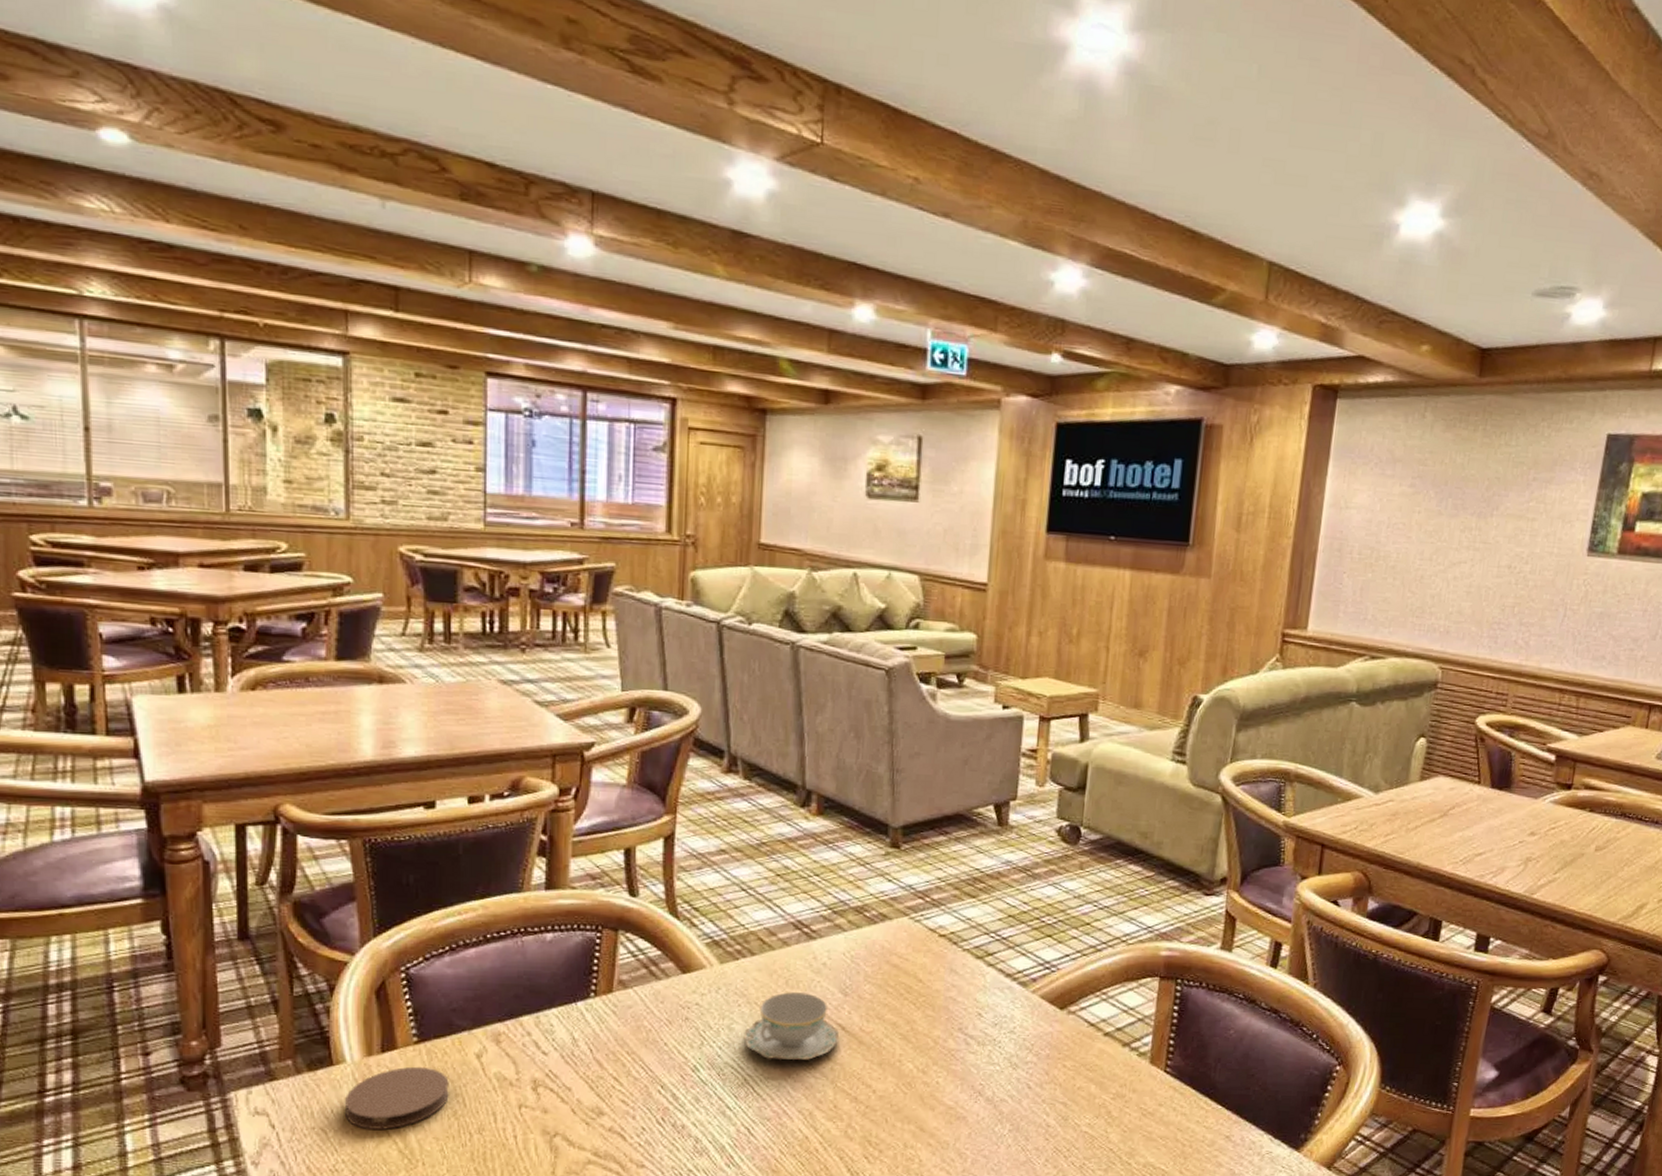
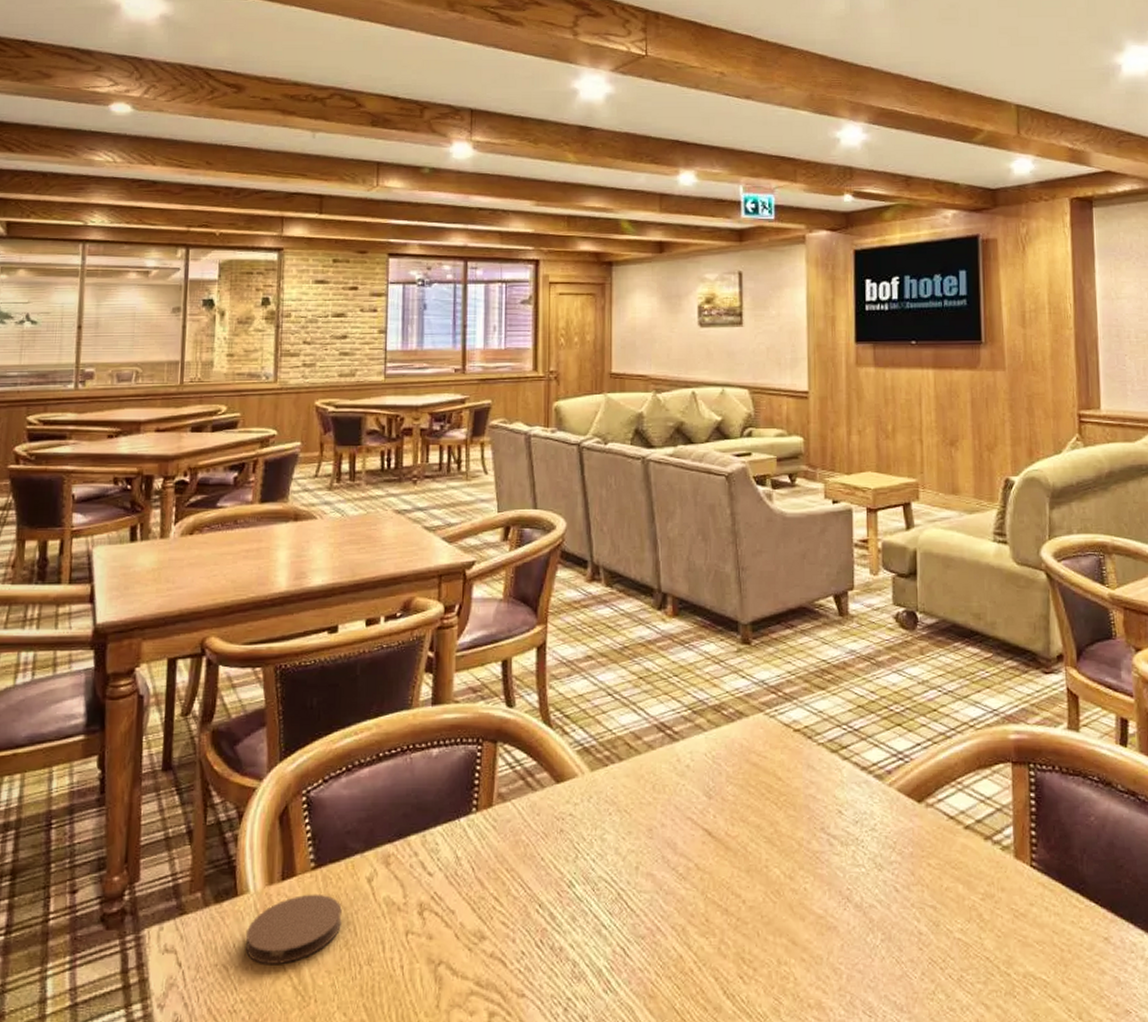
teacup: present [743,992,839,1060] -> none [615,797,706,870]

